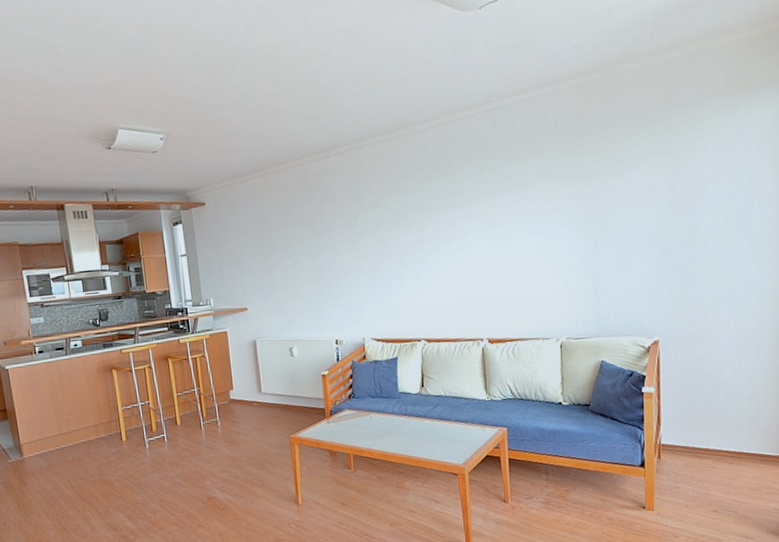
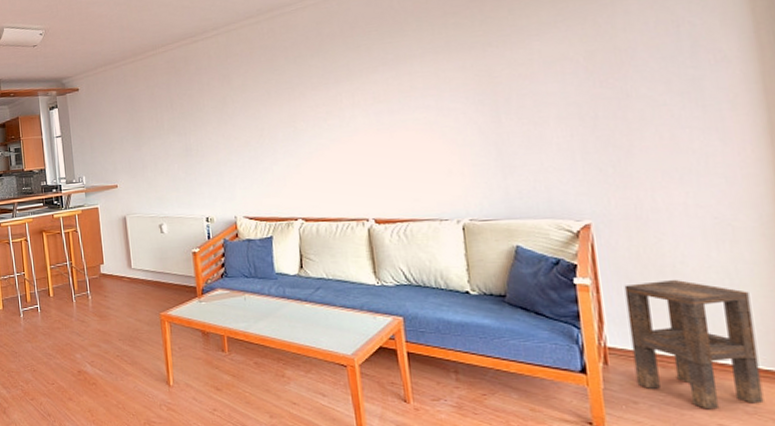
side table: none [678,386,763,489] -> present [624,280,764,410]

